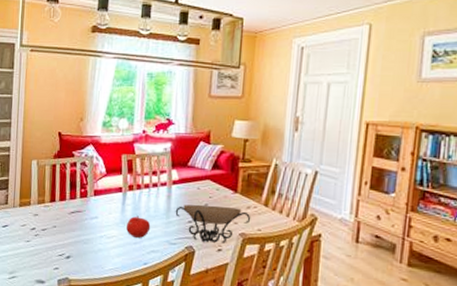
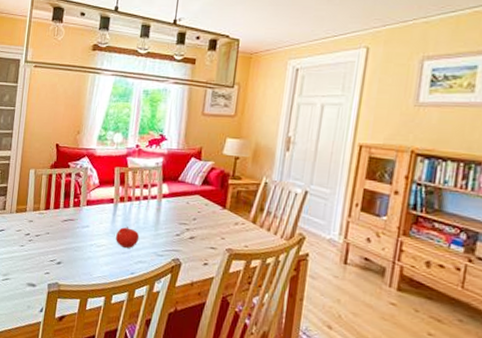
decorative bowl: present [175,204,251,243] -> none [164,218,239,258]

